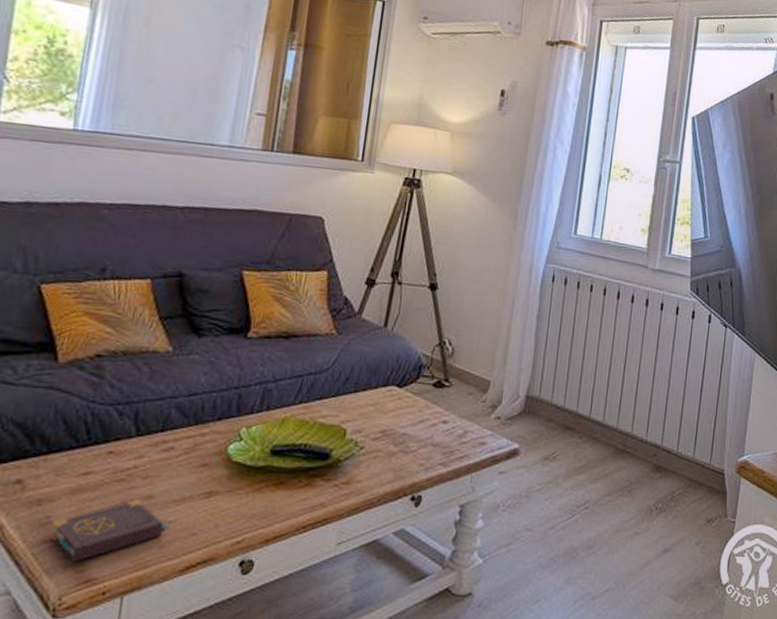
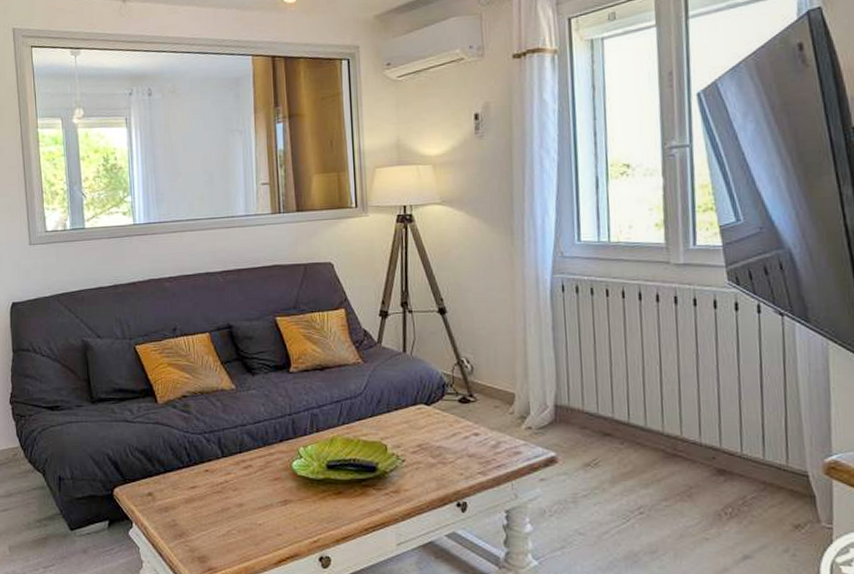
book: present [49,500,170,562] -> none [177,507,260,555]

